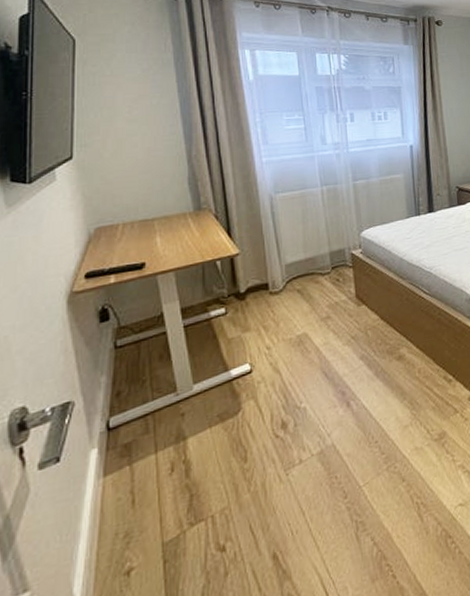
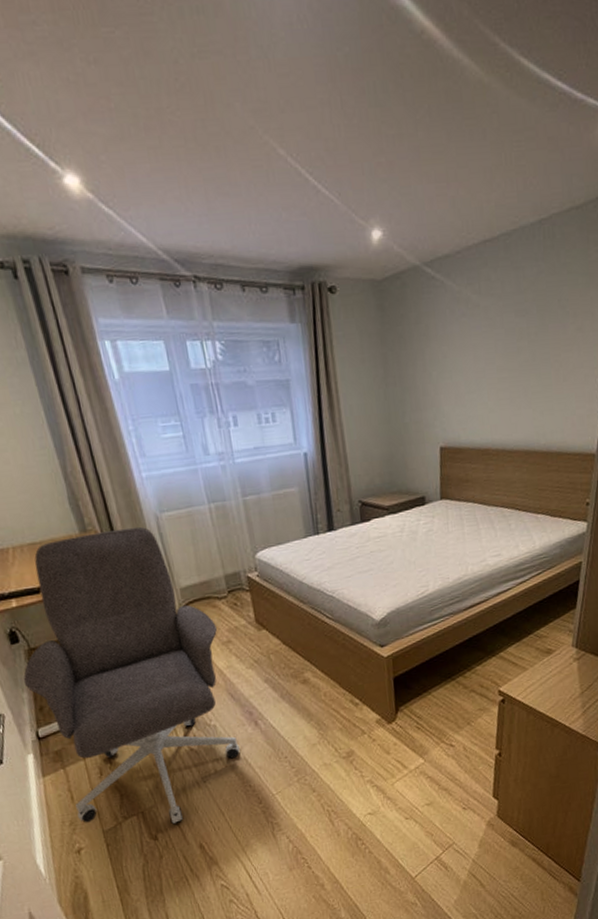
office chair: none [104,206,329,534] -> present [23,526,240,825]

